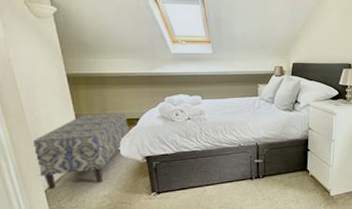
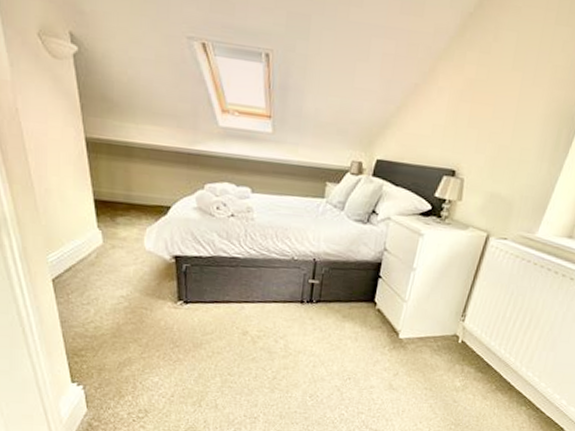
bench: present [31,113,130,190] -> none [39,192,158,281]

